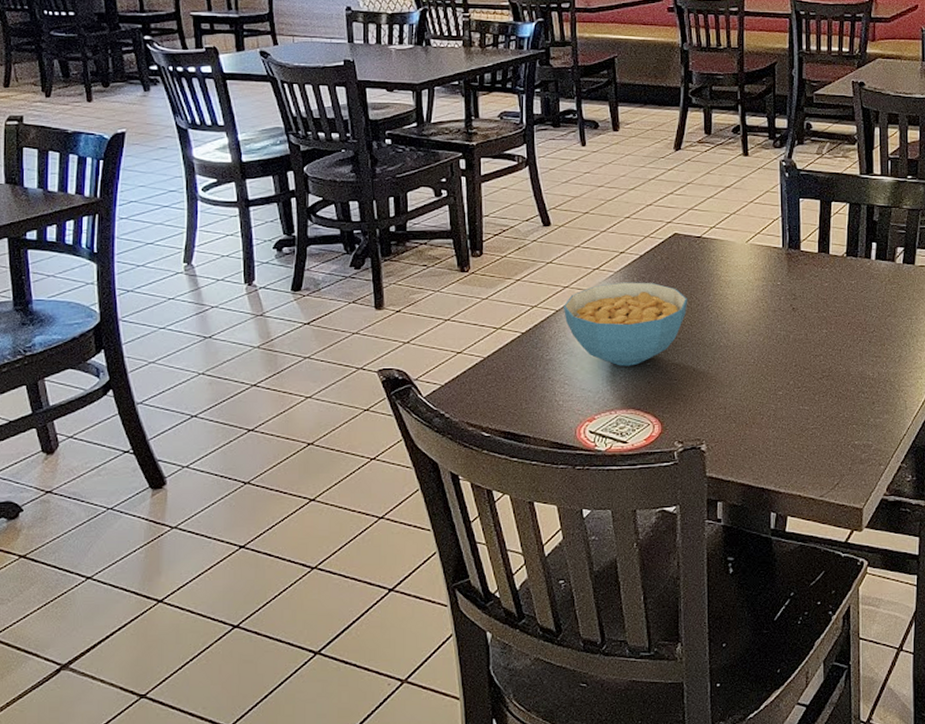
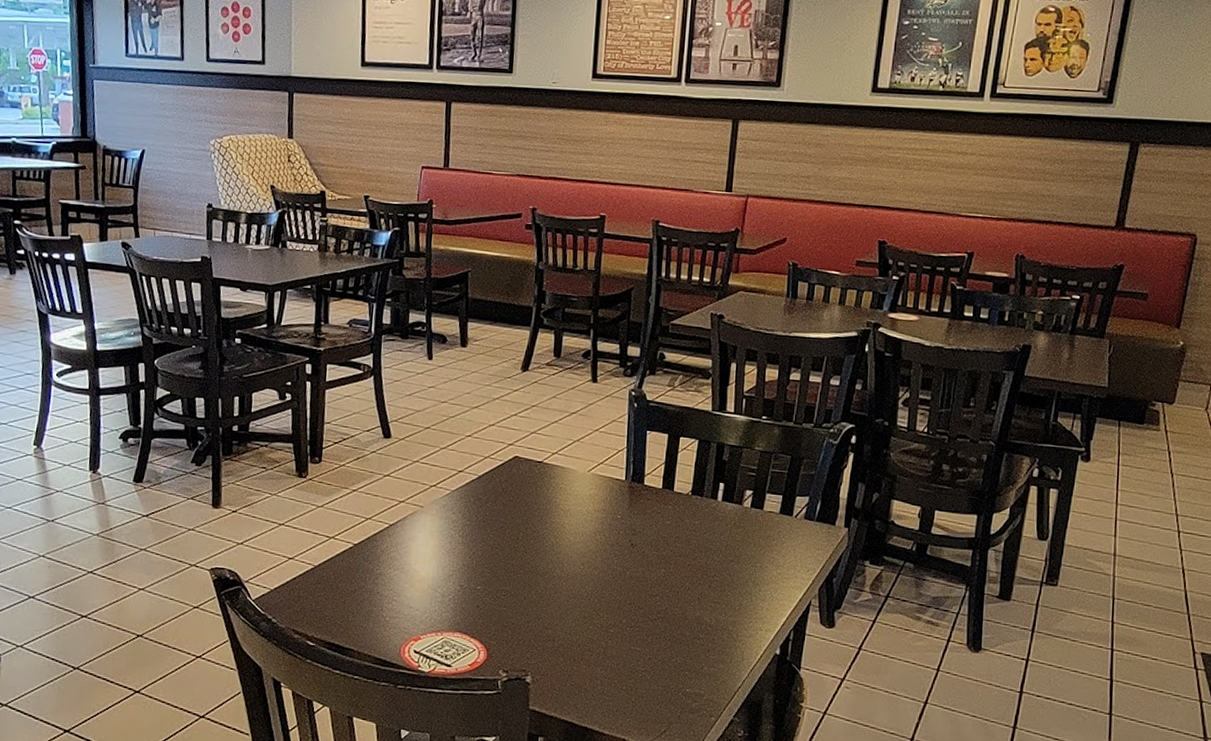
cereal bowl: present [563,282,688,366] -> none [397,501,524,588]

